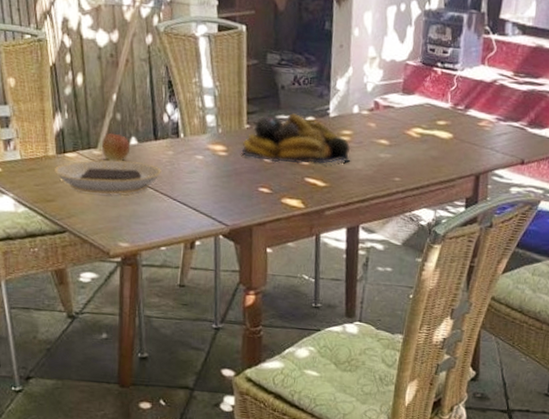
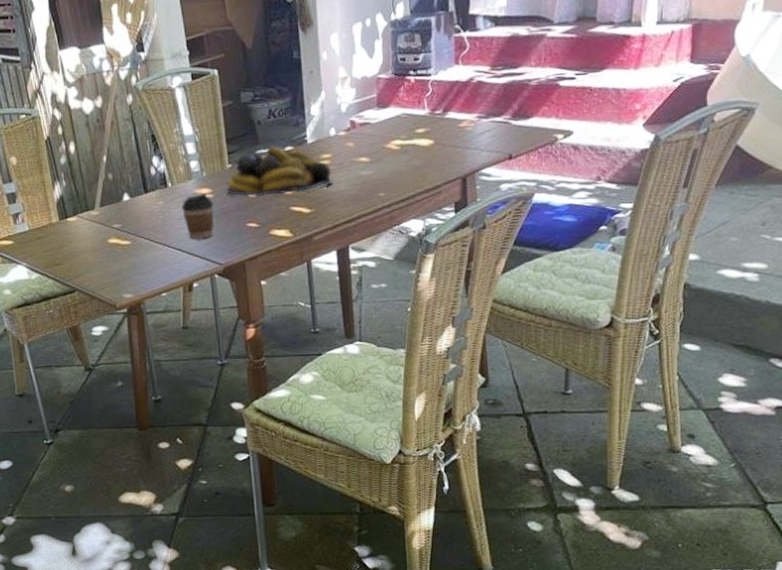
plate: present [55,159,161,195] -> none [59,216,154,252]
apple: present [101,133,131,162] -> none [97,193,125,219]
coffee cup: none [191,150,227,197] -> present [181,193,215,239]

